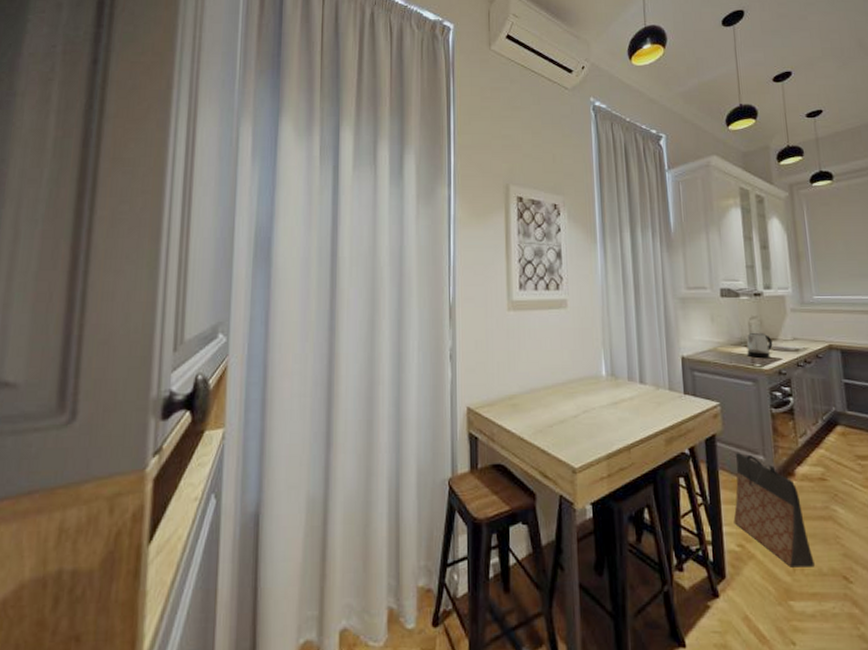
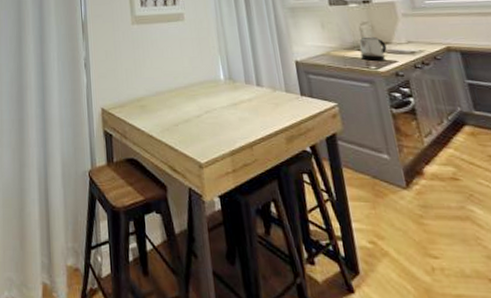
bag: present [733,452,816,568] -> none [357,150,457,268]

